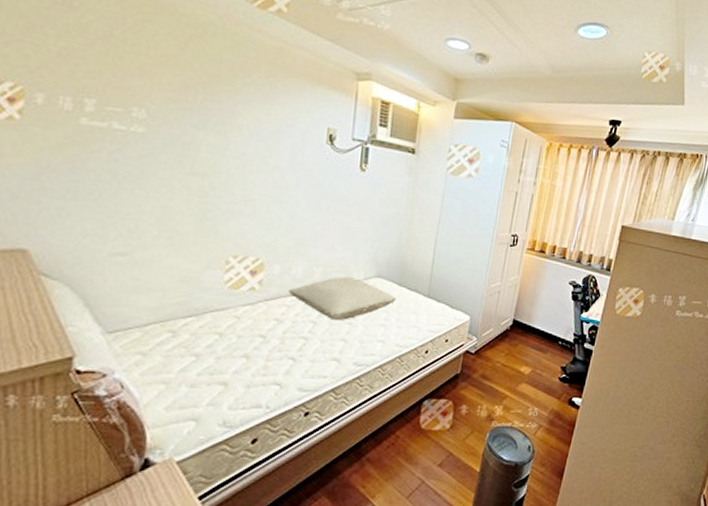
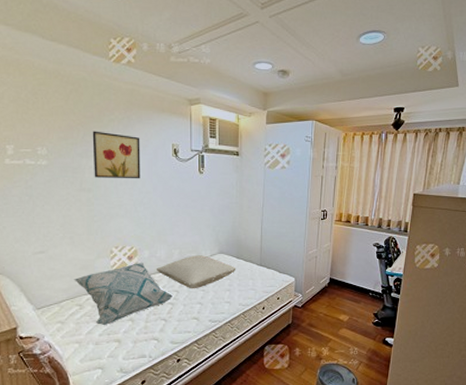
decorative pillow: none [168,280,307,361] -> present [74,263,173,325]
wall art: none [213,95,284,169] -> present [92,131,141,179]

